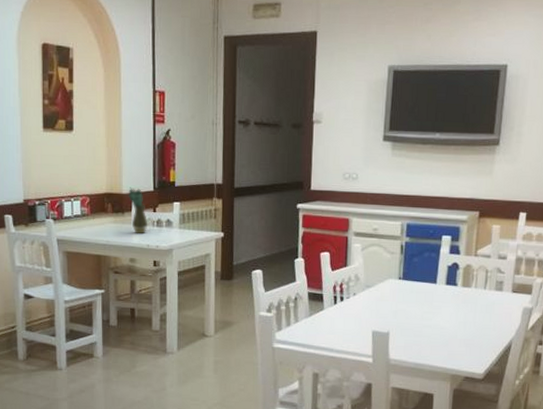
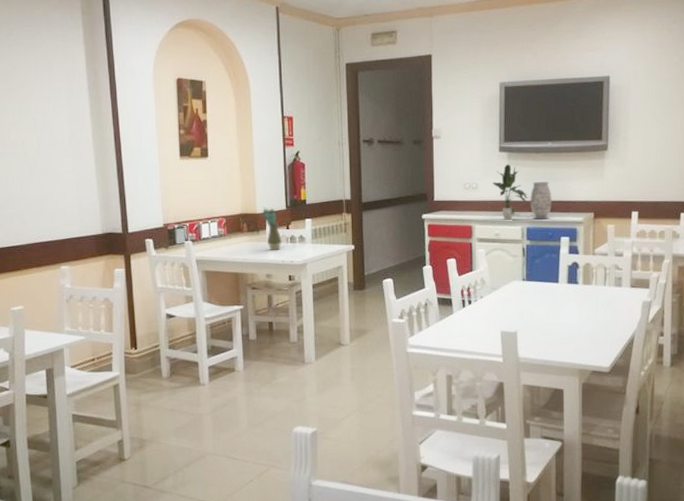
potted plant: none [373,155,411,214] -> present [492,164,528,220]
vase: none [412,175,436,217] -> present [530,182,552,220]

